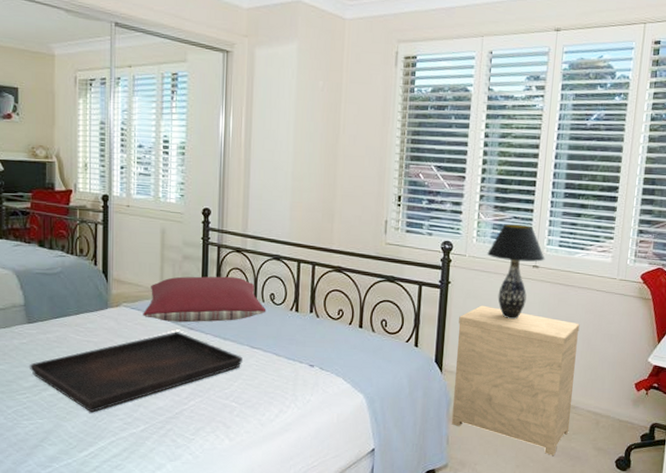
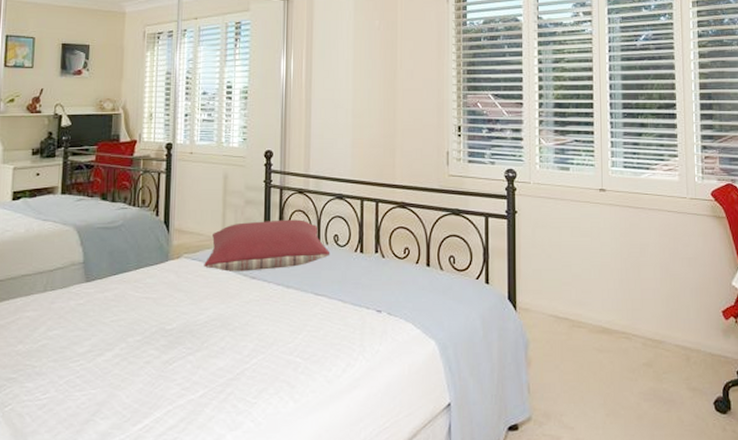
serving tray: present [29,331,242,412] -> none [84,282,307,377]
side table: present [452,305,580,455] -> none [529,234,659,400]
table lamp: present [487,223,545,319] -> none [552,147,611,247]

